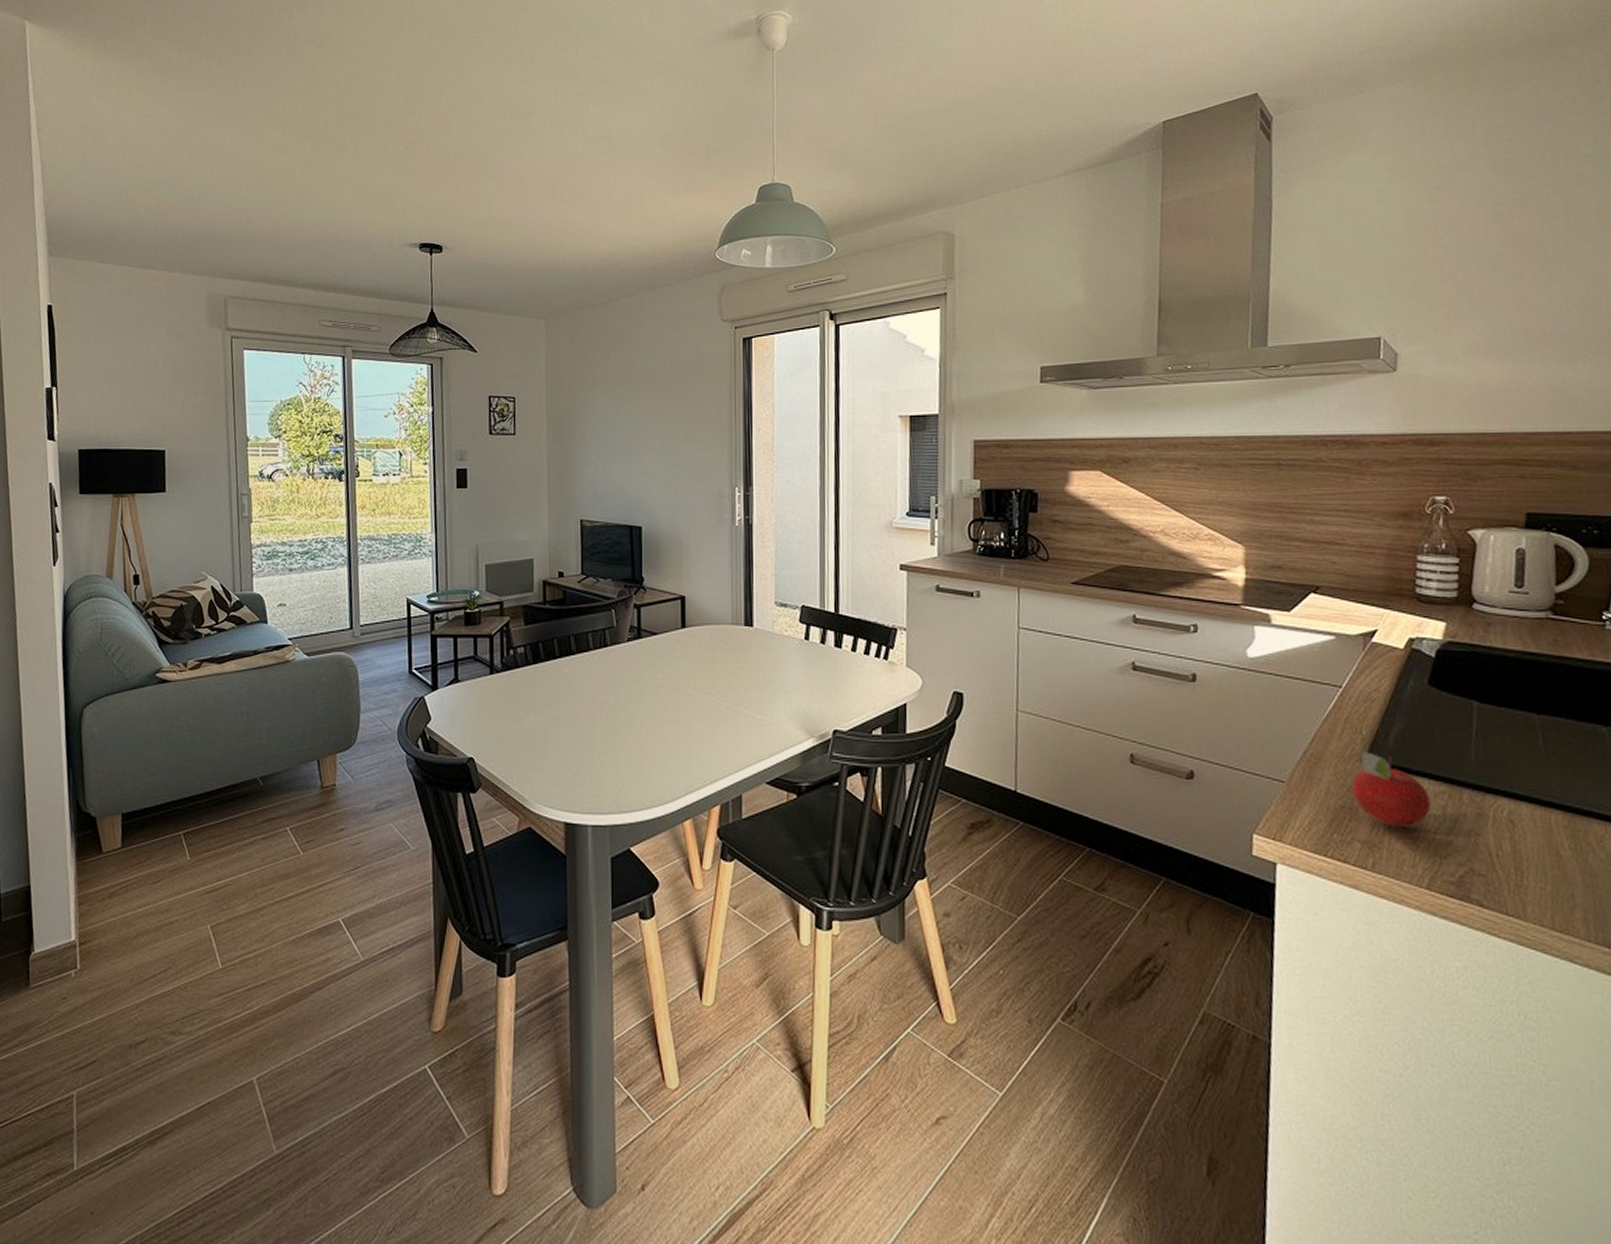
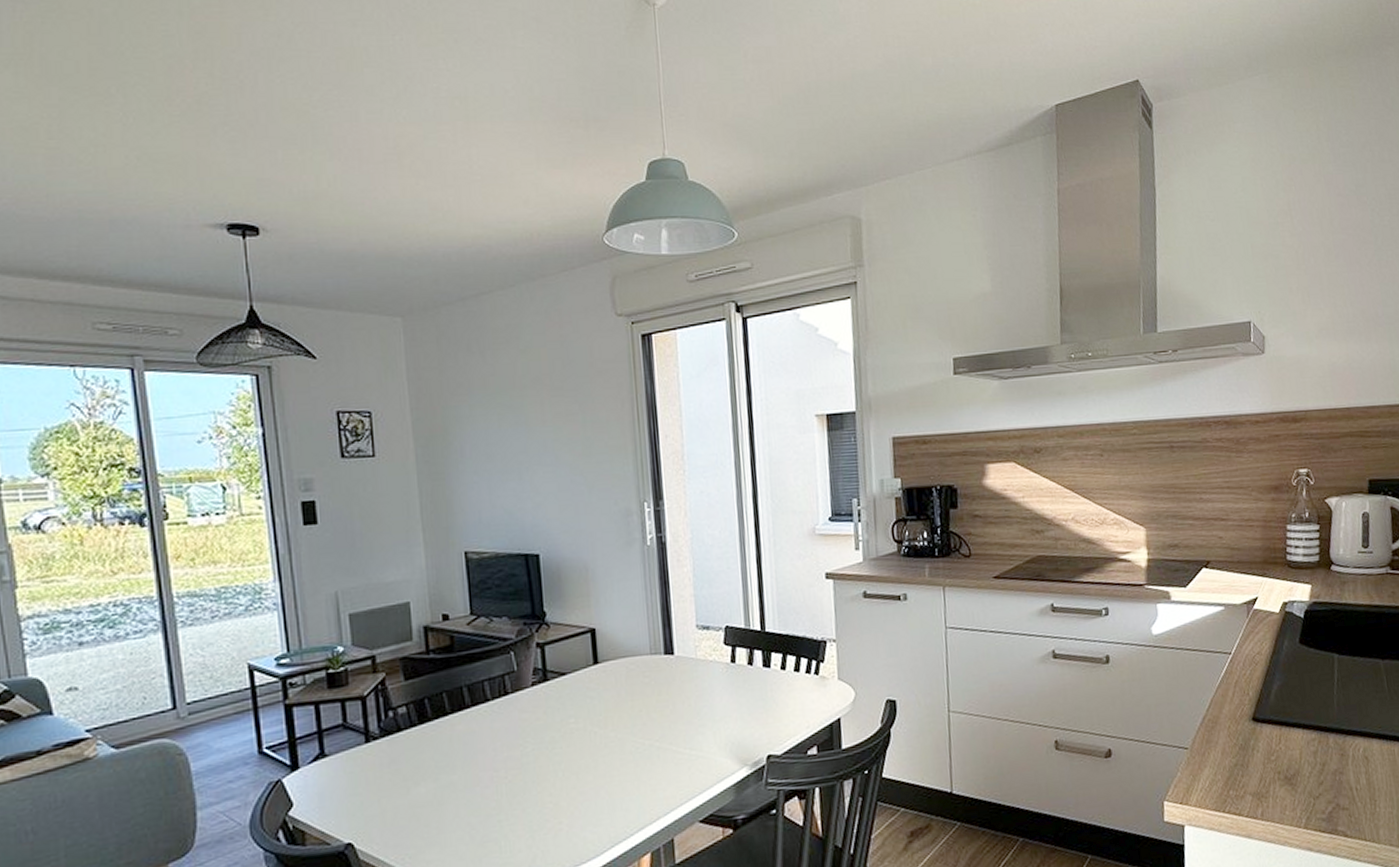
fruit: present [1351,752,1432,827] -> none [1242,711,1306,777]

